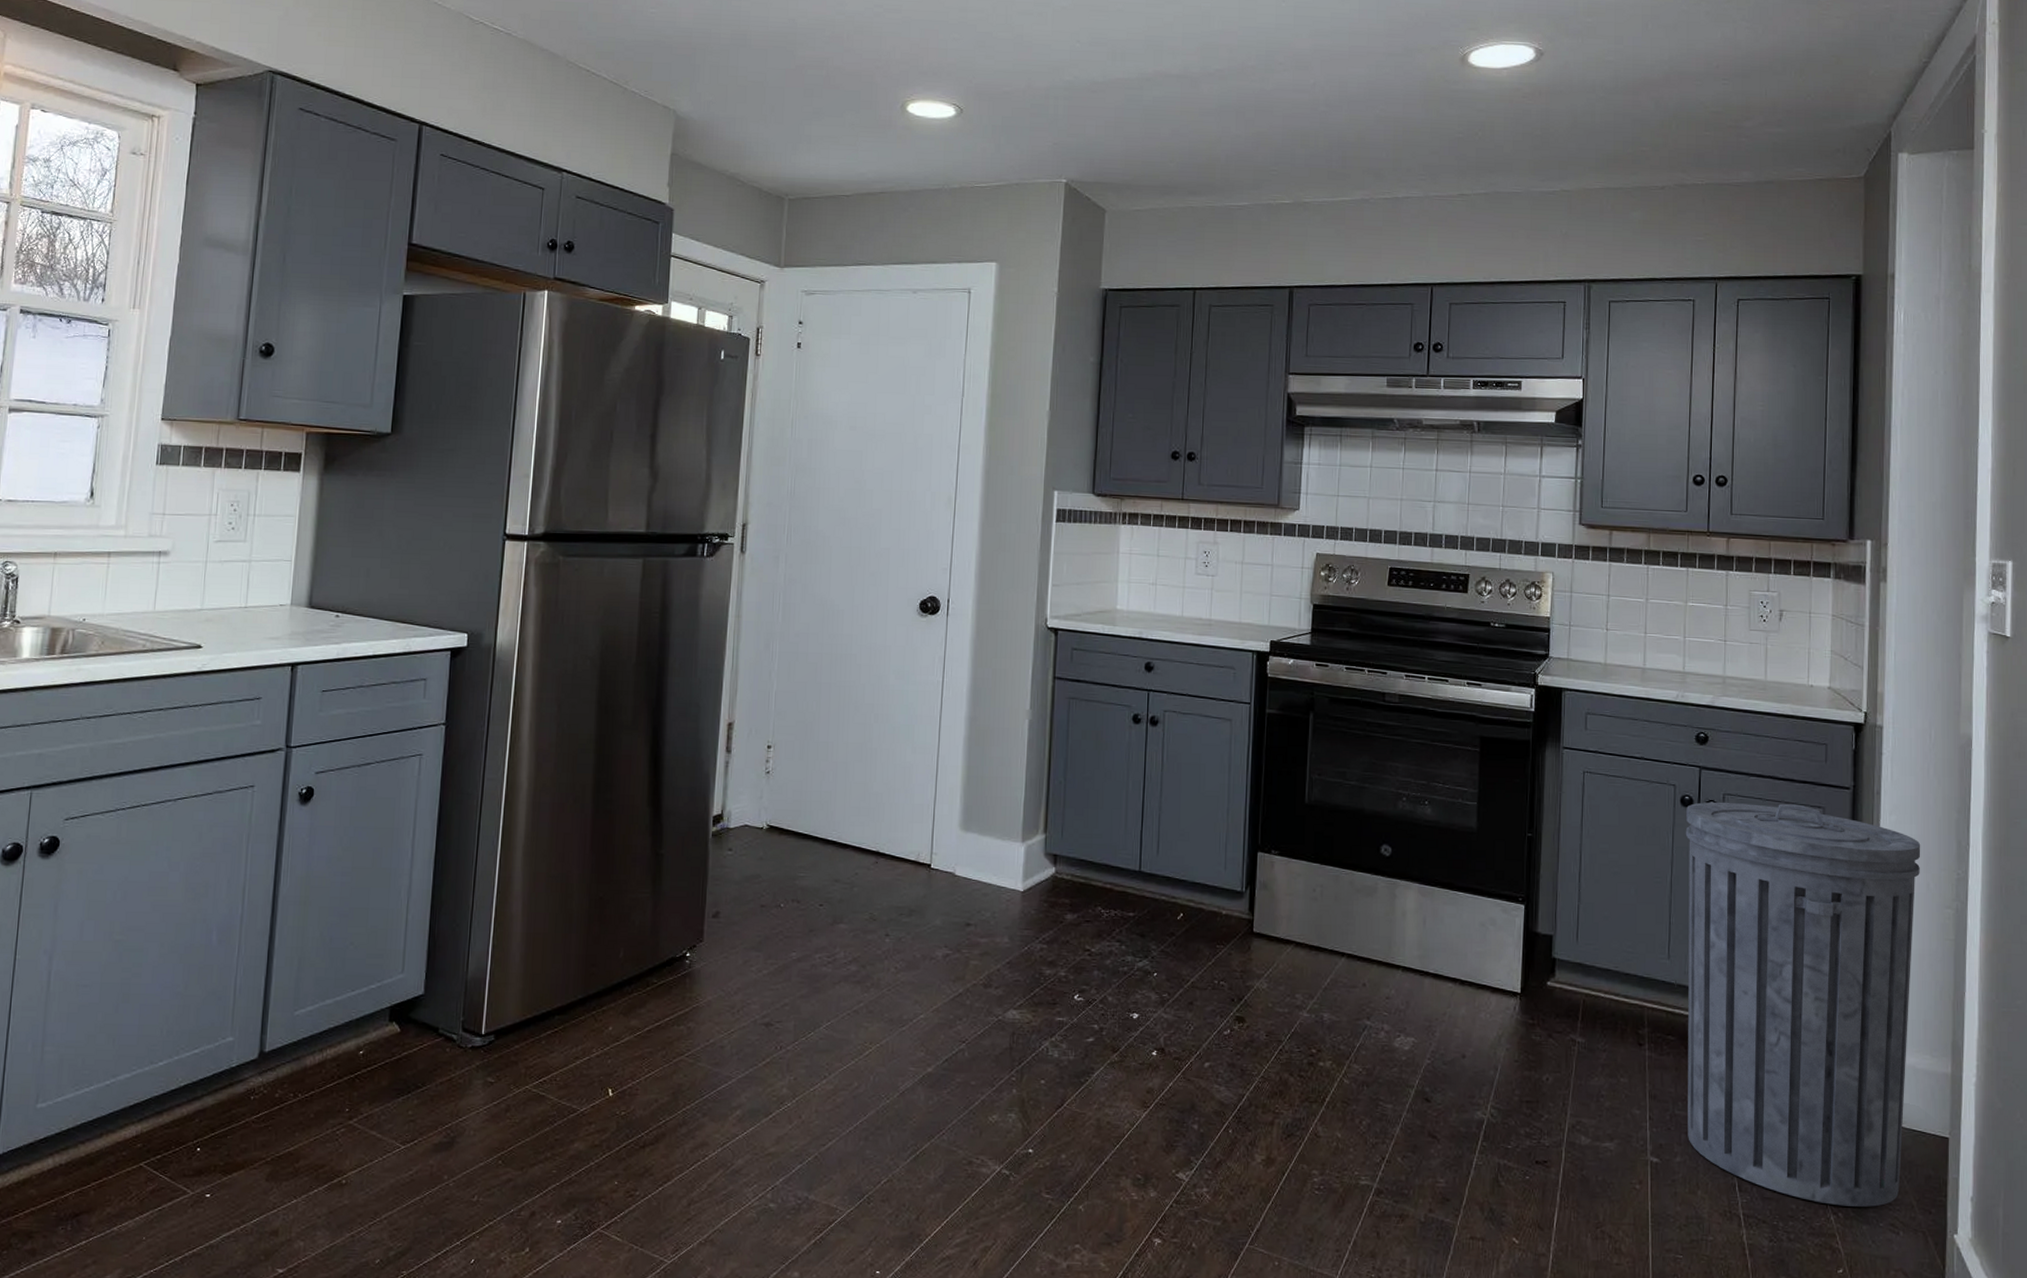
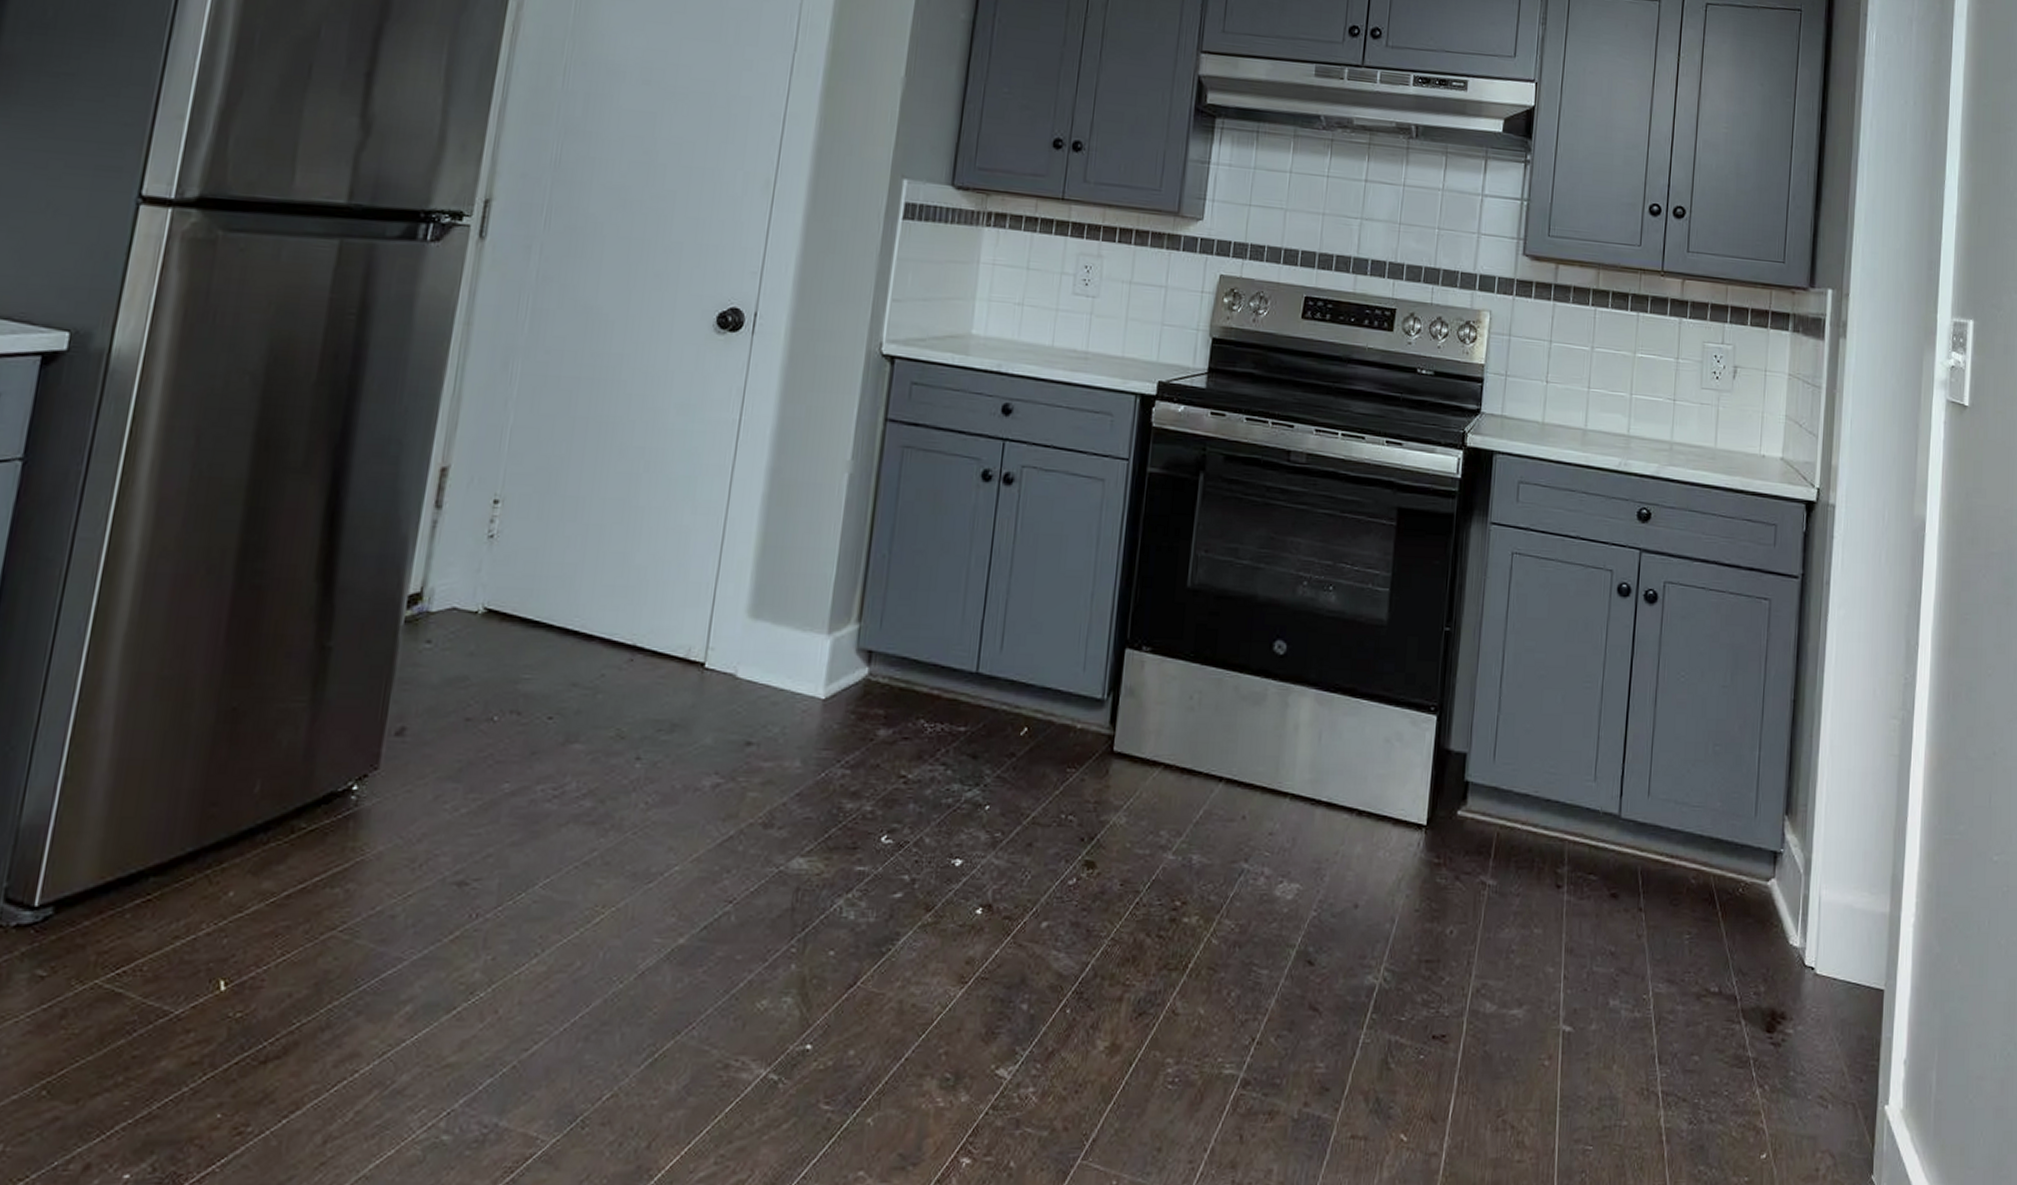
trash can: present [1685,802,1921,1207] -> none [1605,591,1869,1077]

